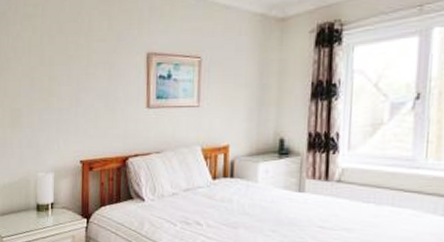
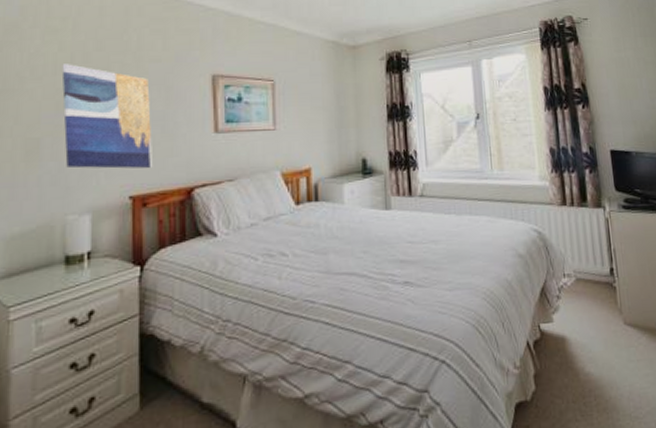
wall art: none [34,45,98,138] -> present [61,64,154,169]

